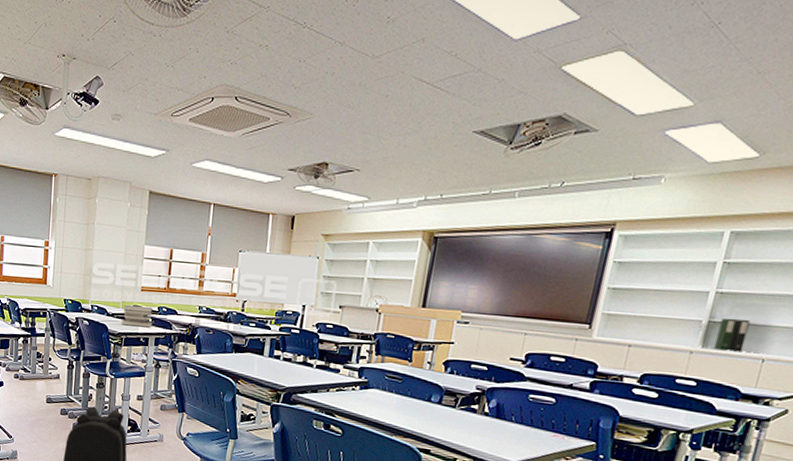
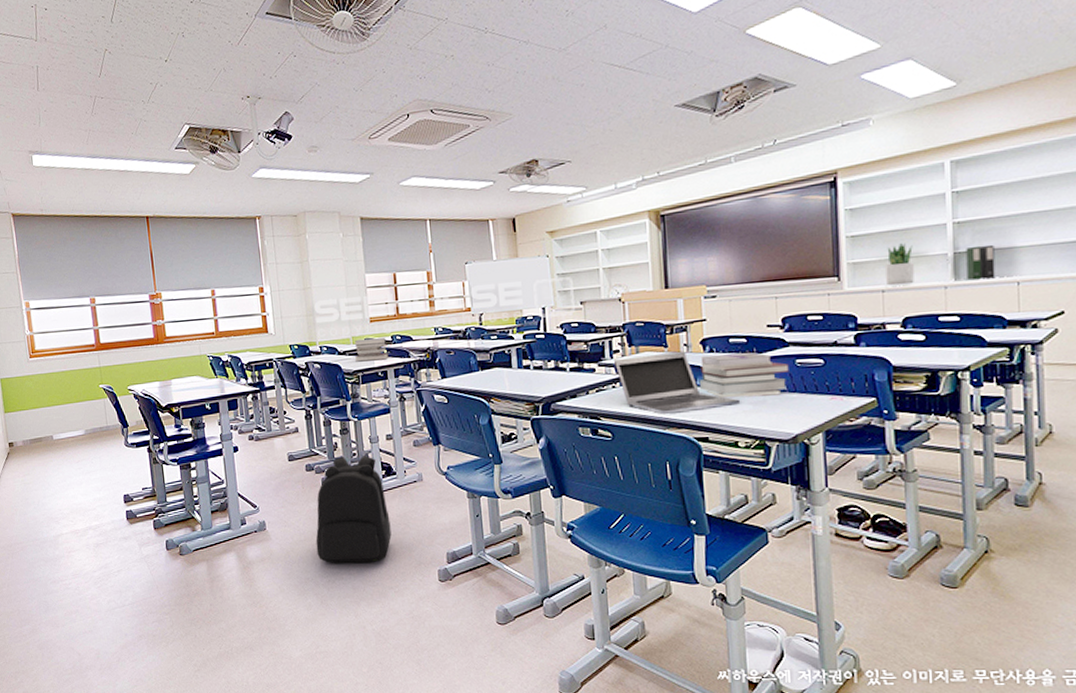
laptop: none [359,364,468,426] -> present [614,351,741,415]
books: none [432,376,522,424] -> present [699,352,791,399]
planter: none [635,303,670,344] -> present [884,243,915,286]

